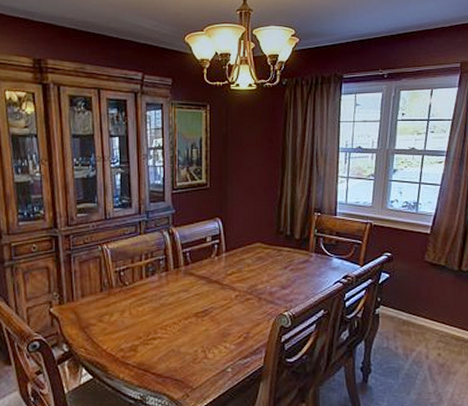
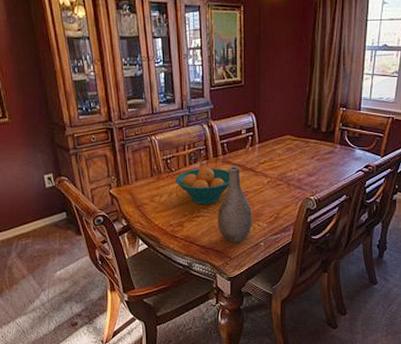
fruit bowl: none [128,280,192,324] -> present [175,167,229,204]
vase: none [177,278,219,369] -> present [217,166,253,242]

